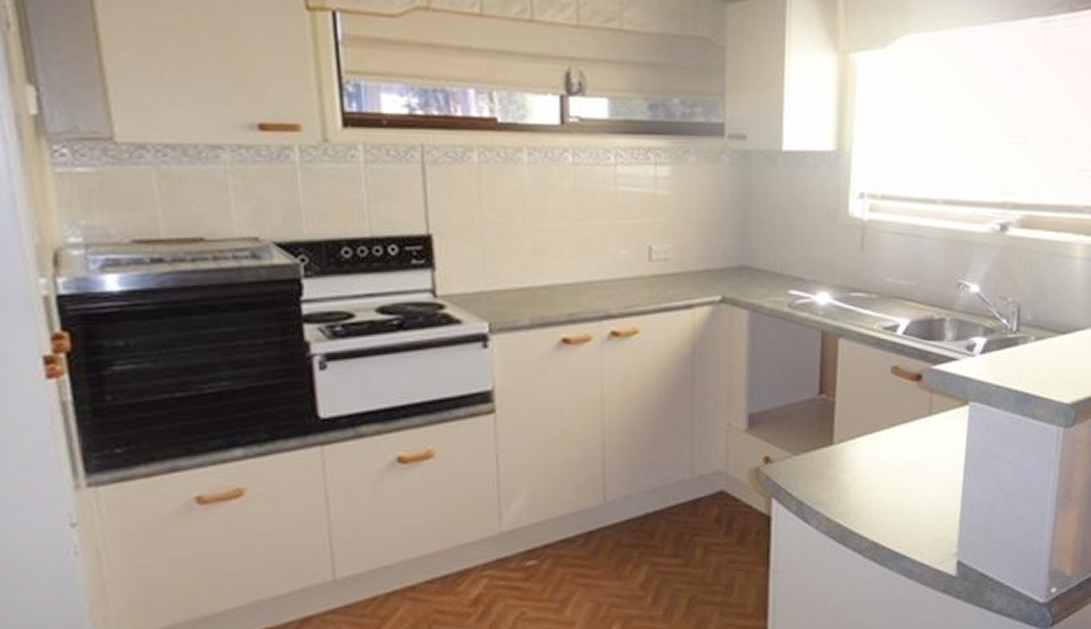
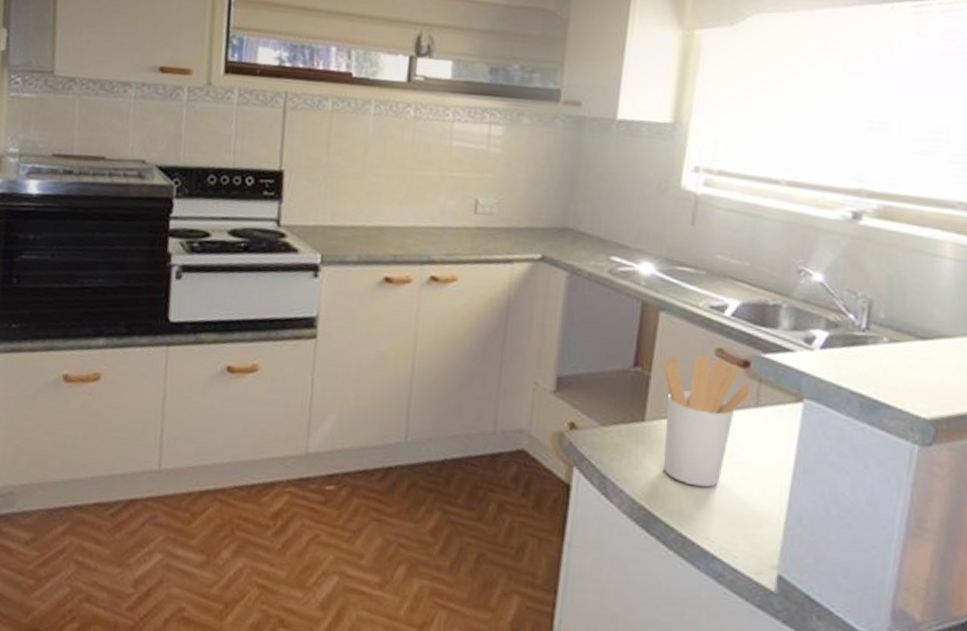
utensil holder: none [847,374,925,497] -> present [664,355,752,488]

